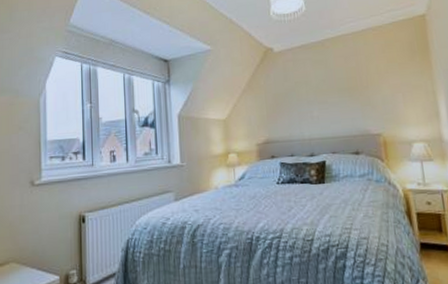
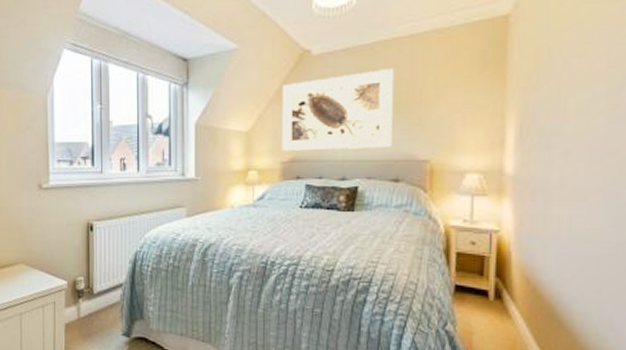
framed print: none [252,60,349,134] -> present [282,69,395,151]

